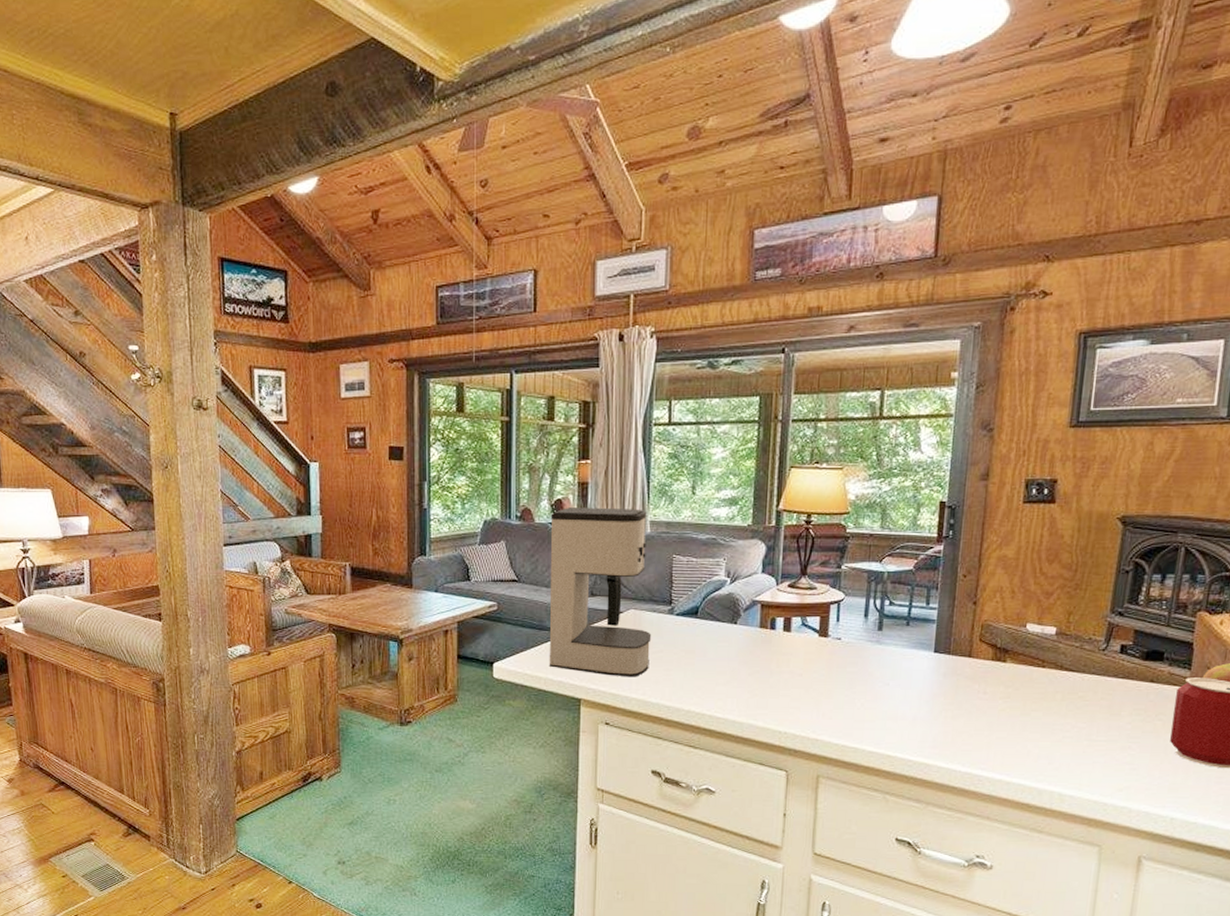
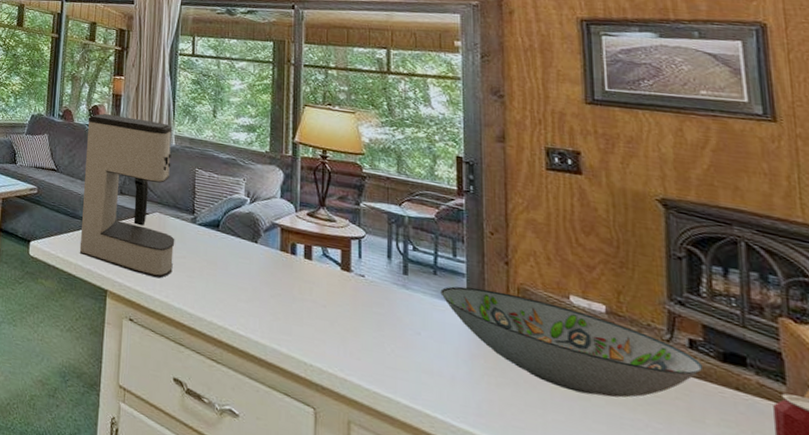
decorative bowl: none [911,631,1128,710] -> present [440,286,704,398]

